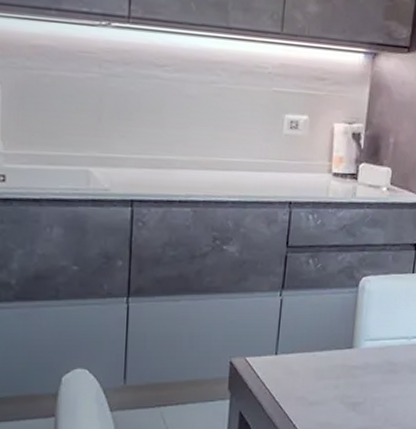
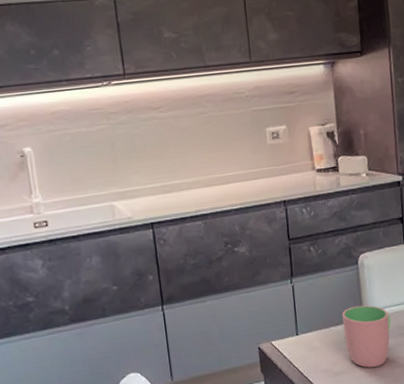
cup: none [327,332,383,402] -> present [342,305,392,368]

